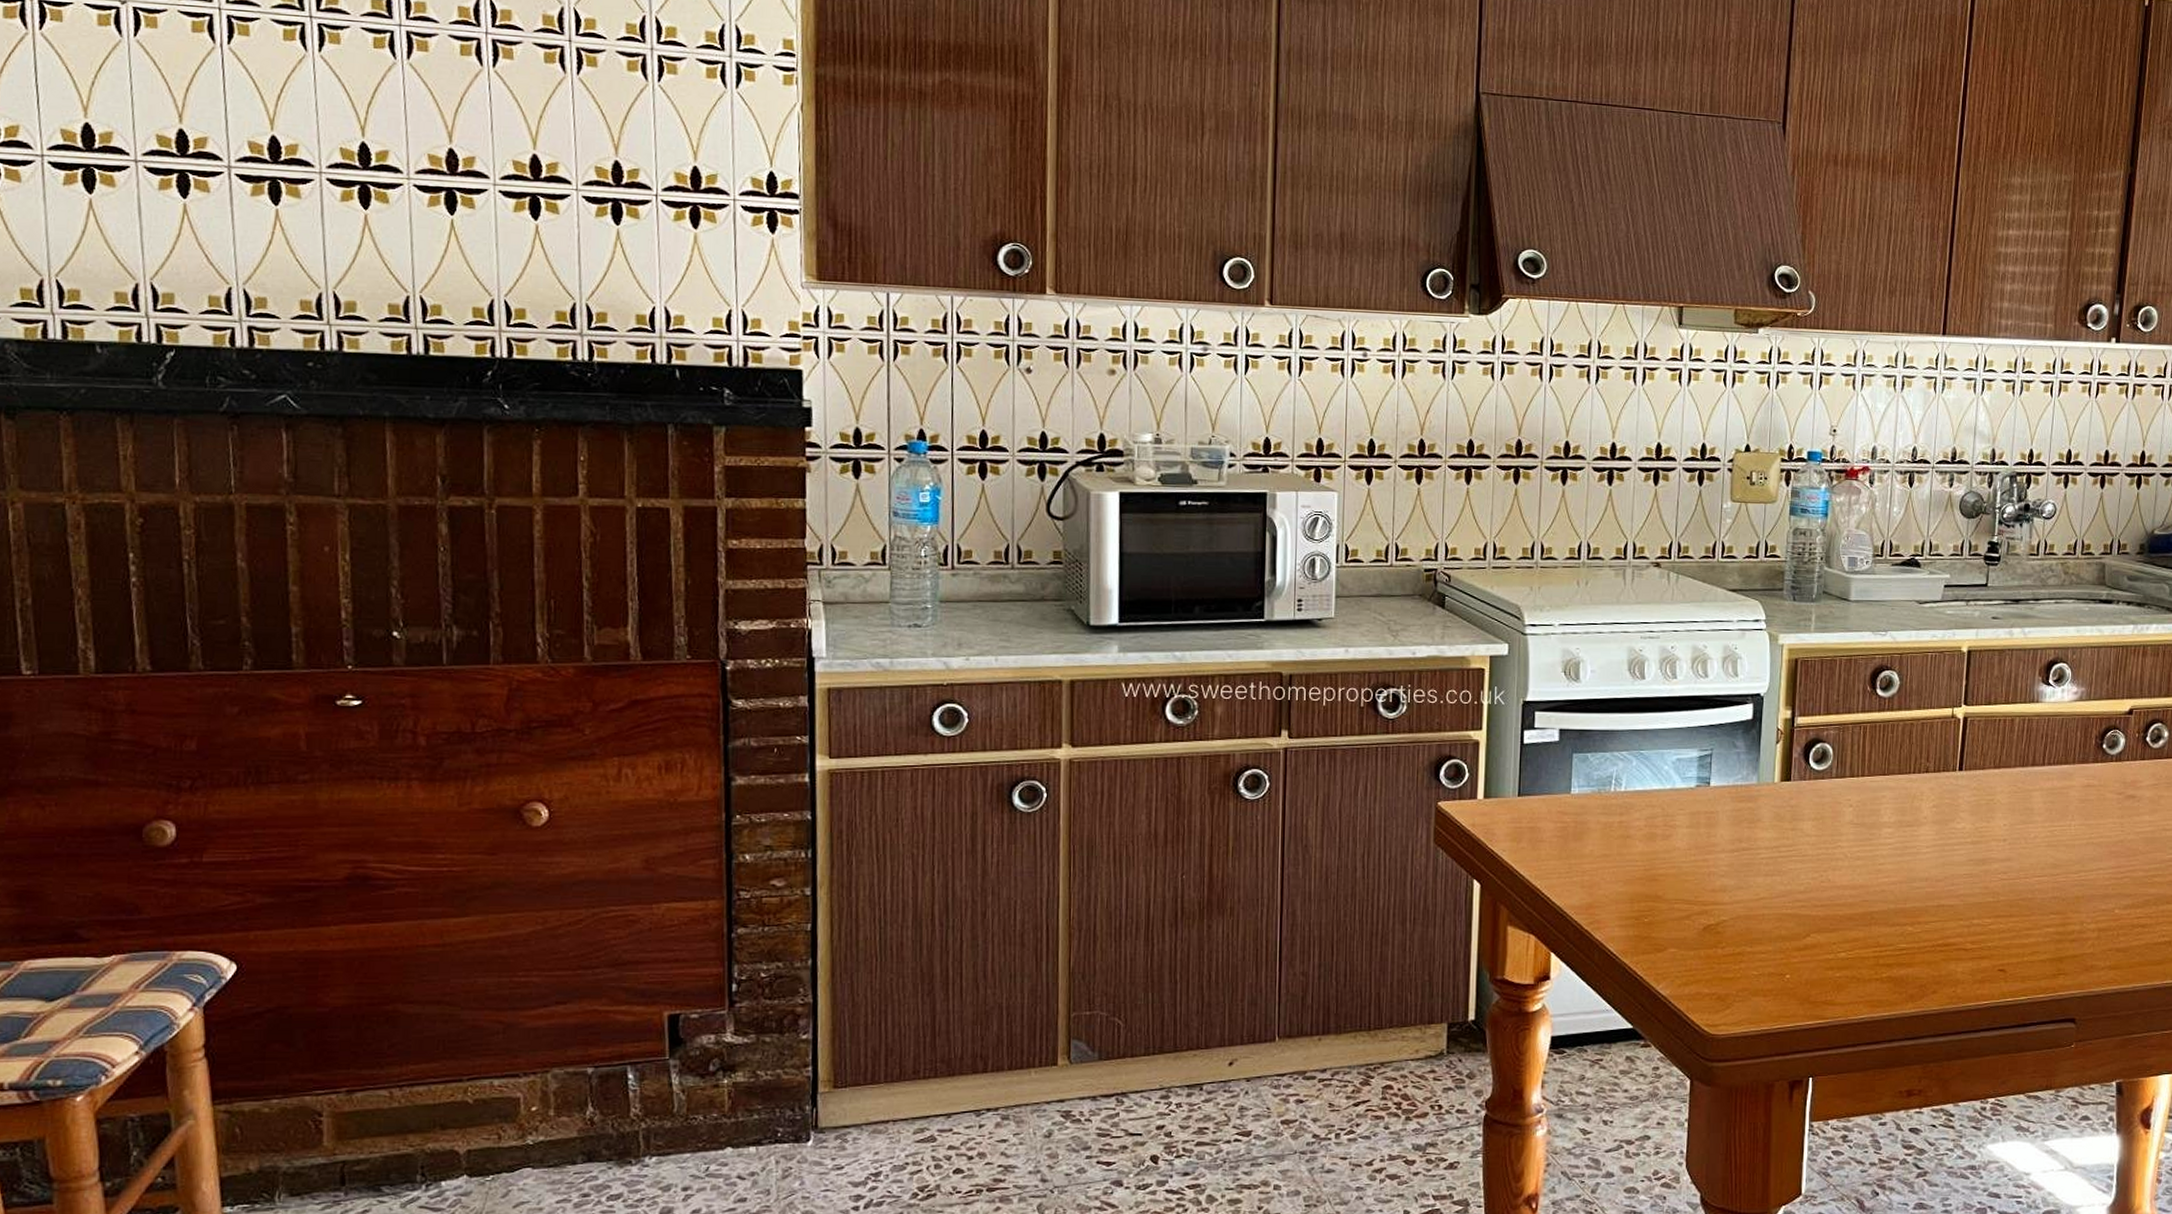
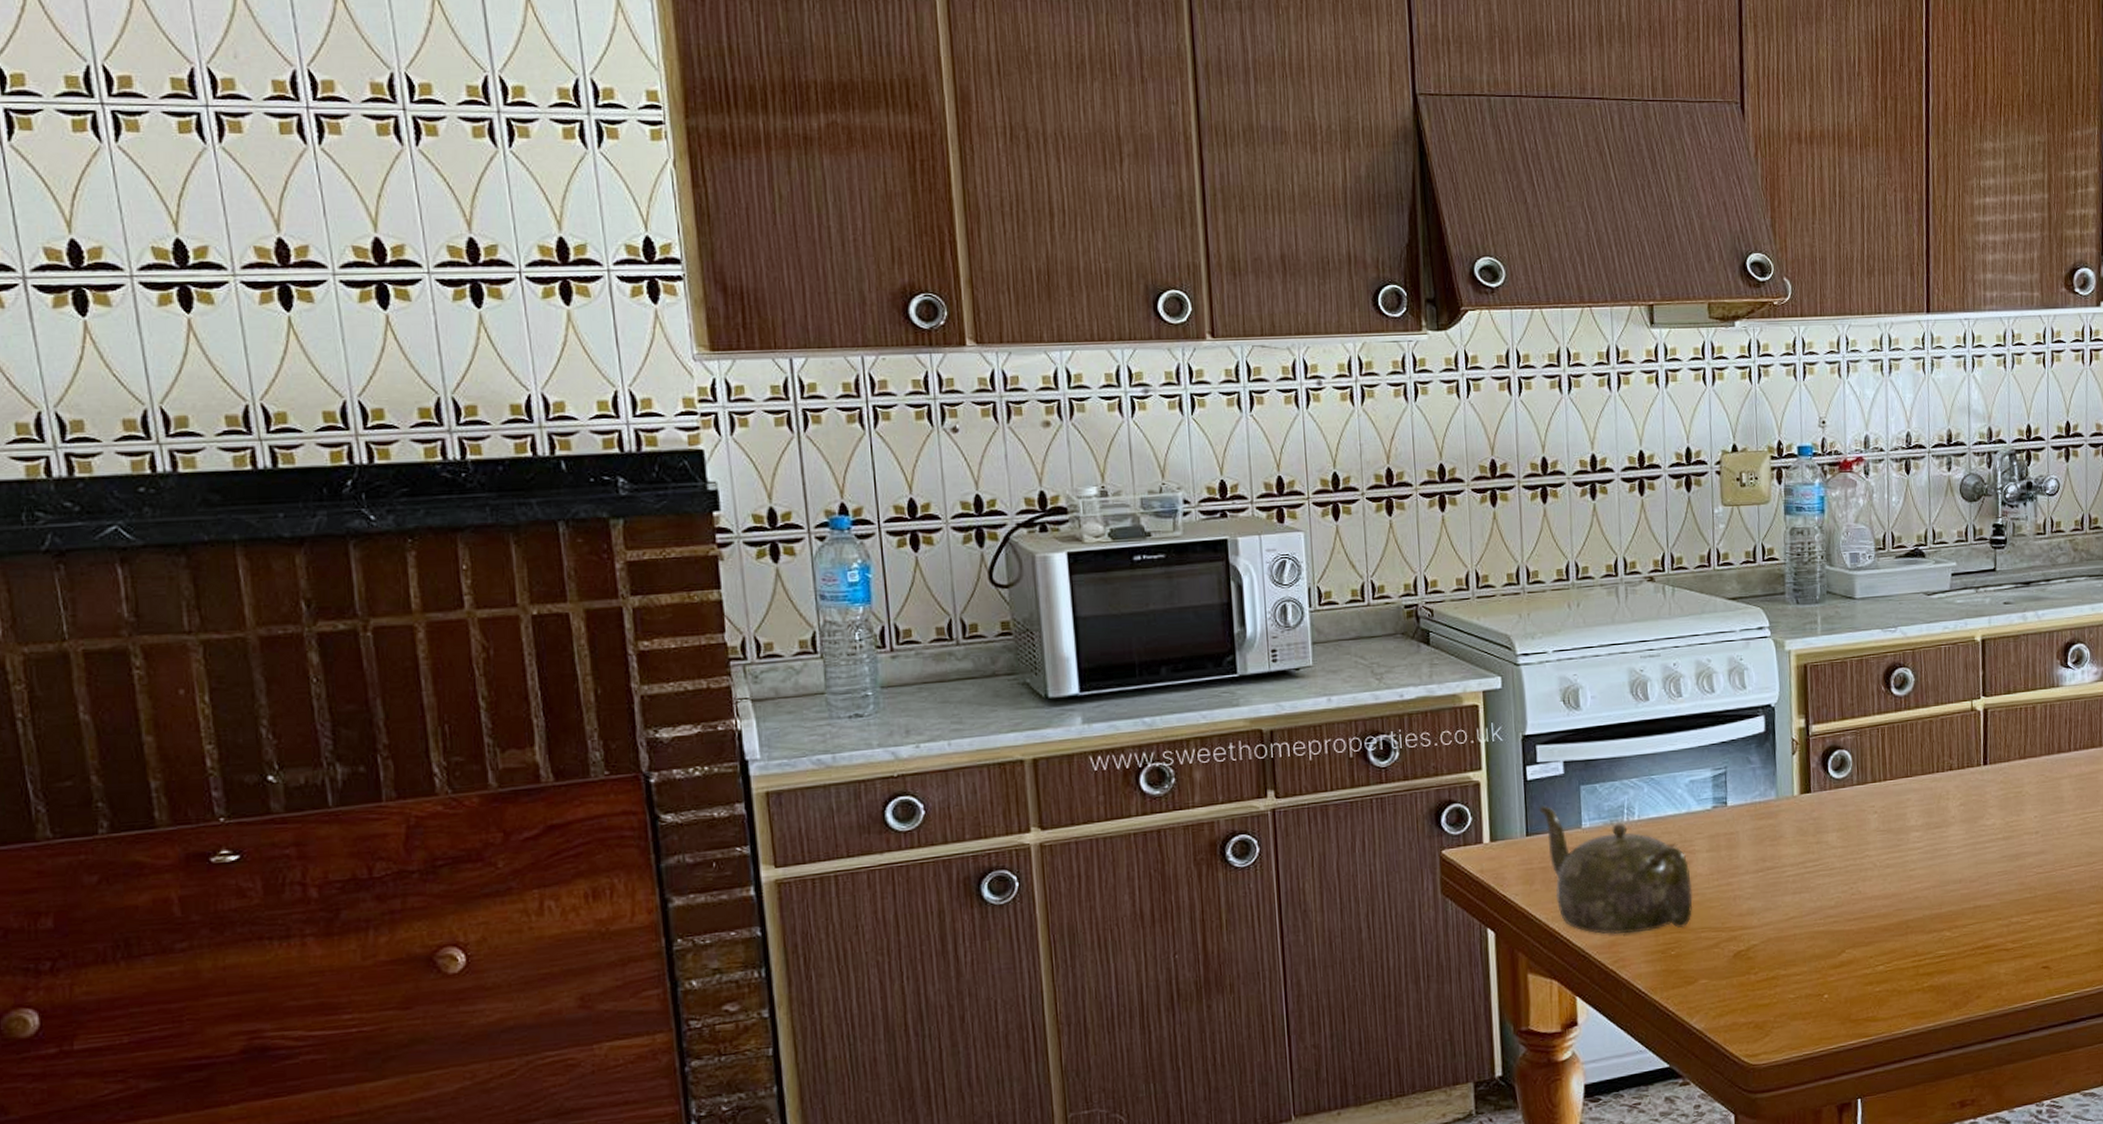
teapot: none [1532,768,1670,898] -> present [1539,805,1693,935]

